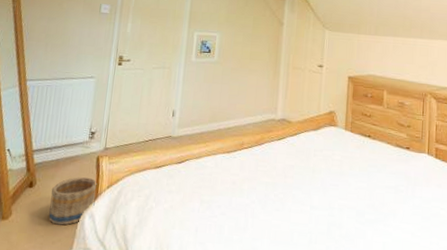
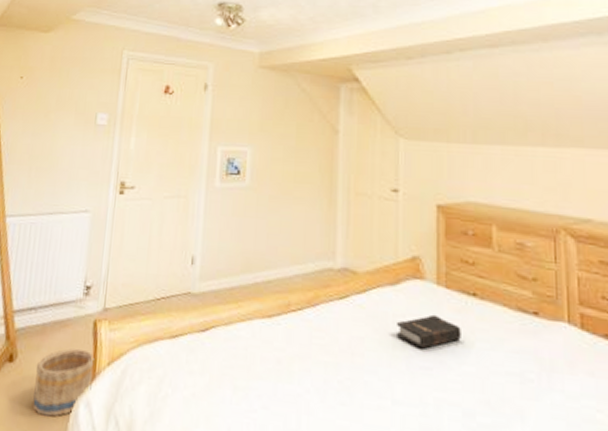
hardback book: none [316,149,359,172] -> present [397,314,461,349]

